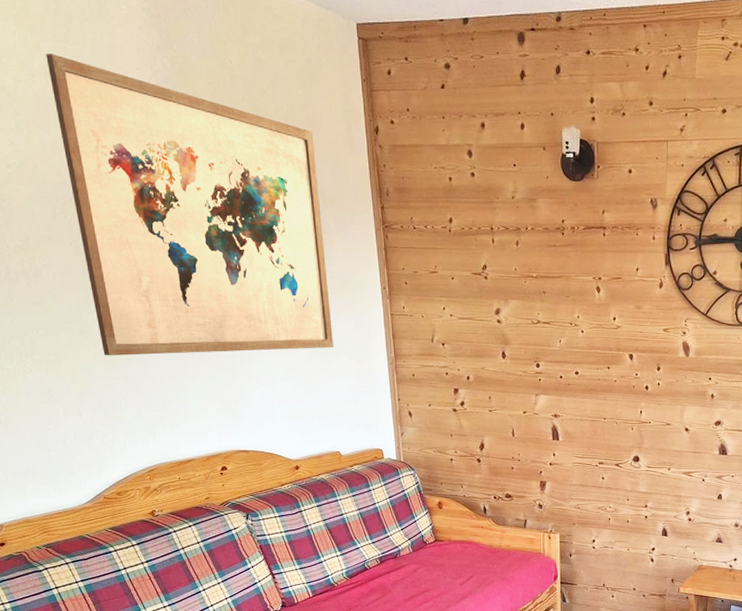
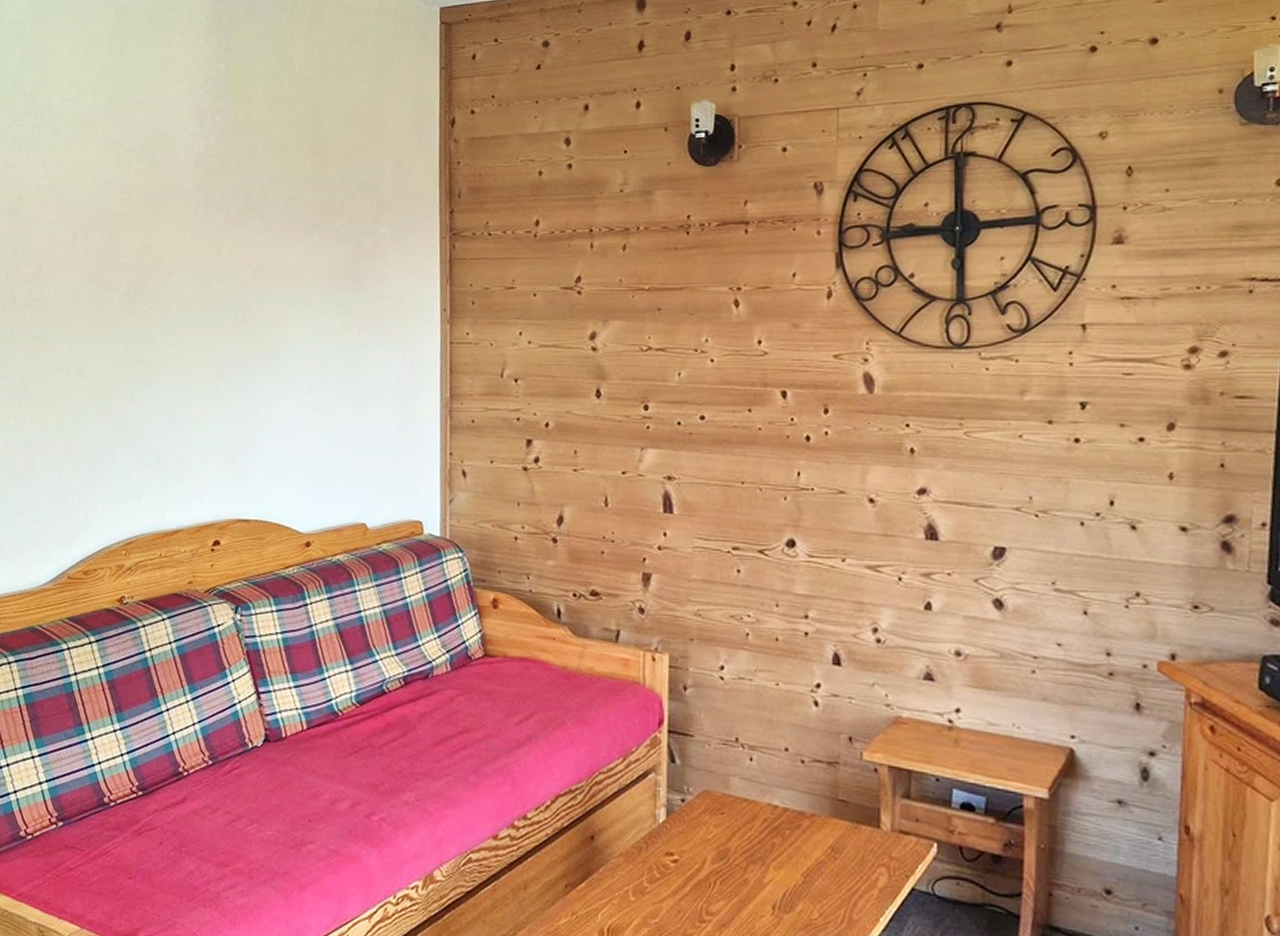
wall art: present [46,54,334,356] -> none [97,69,376,400]

